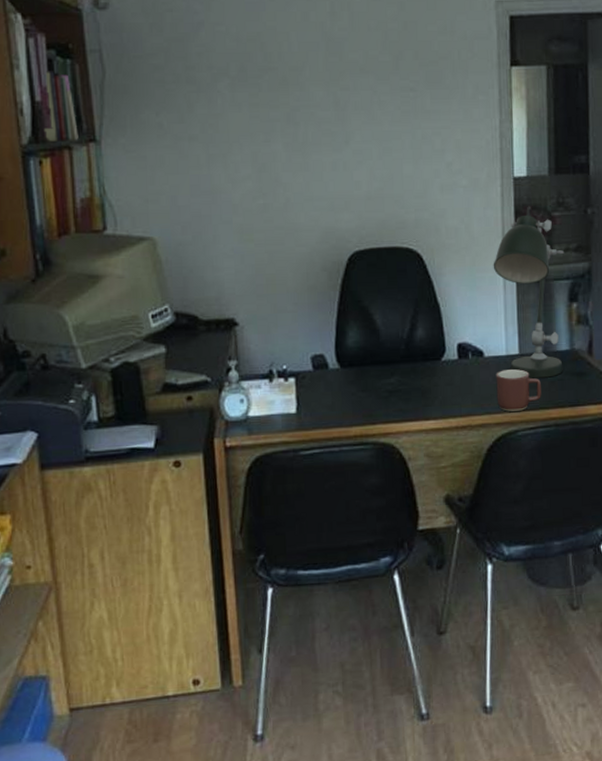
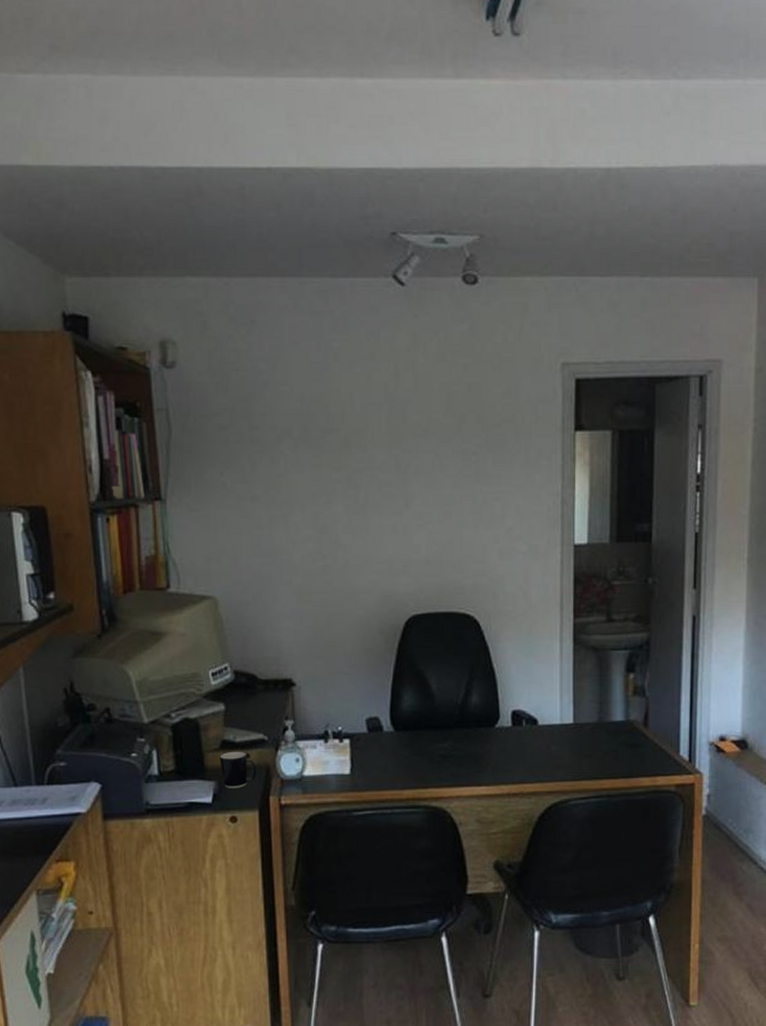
mug: none [161,393,200,432] -> present [220,751,256,788]
desk lamp: present [493,206,565,379] -> none [550,574,624,748]
mug: present [496,369,541,412] -> none [549,738,594,780]

